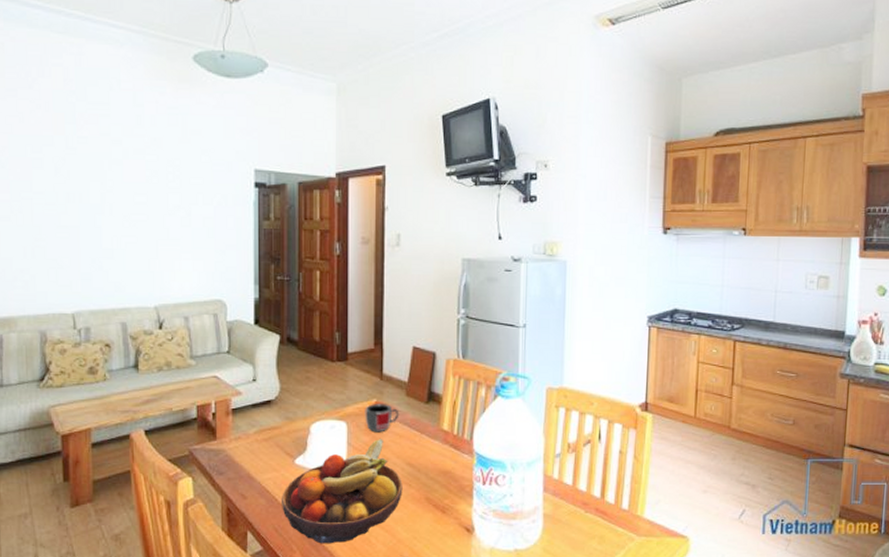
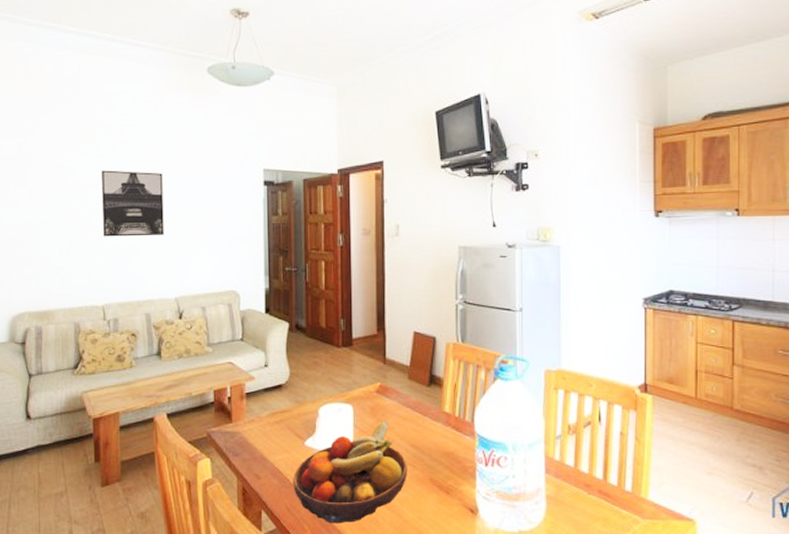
wall art: none [70,164,143,239] -> present [100,170,164,237]
mug: present [365,403,399,433] -> none [369,386,403,415]

